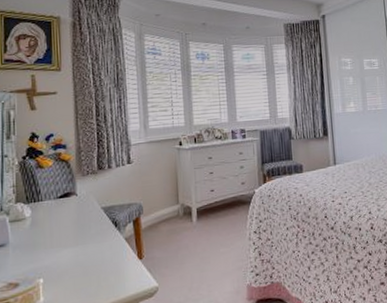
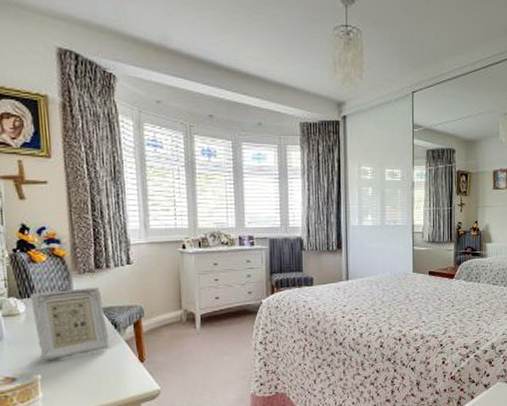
picture frame: none [36,188,109,264] -> present [30,287,109,361]

